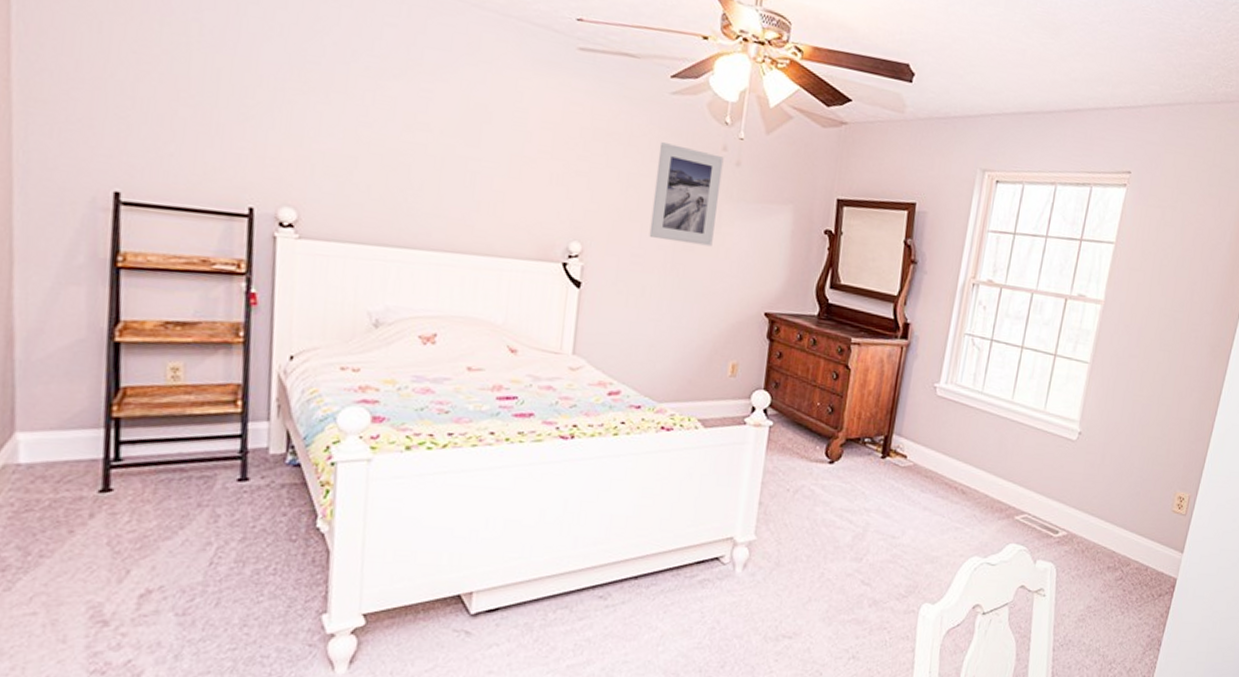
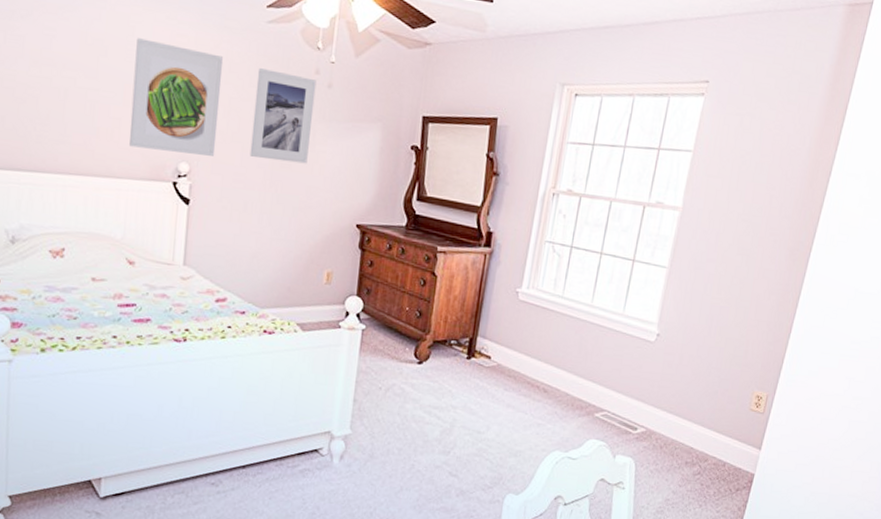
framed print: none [514,104,623,236] -> present [129,38,224,156]

